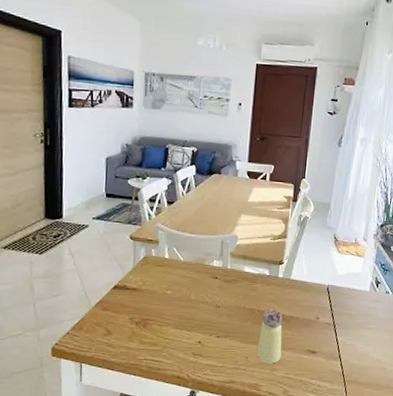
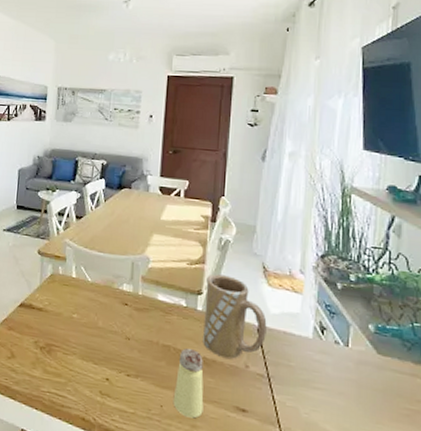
mug: none [282,246,335,314] -> present [203,274,267,359]

